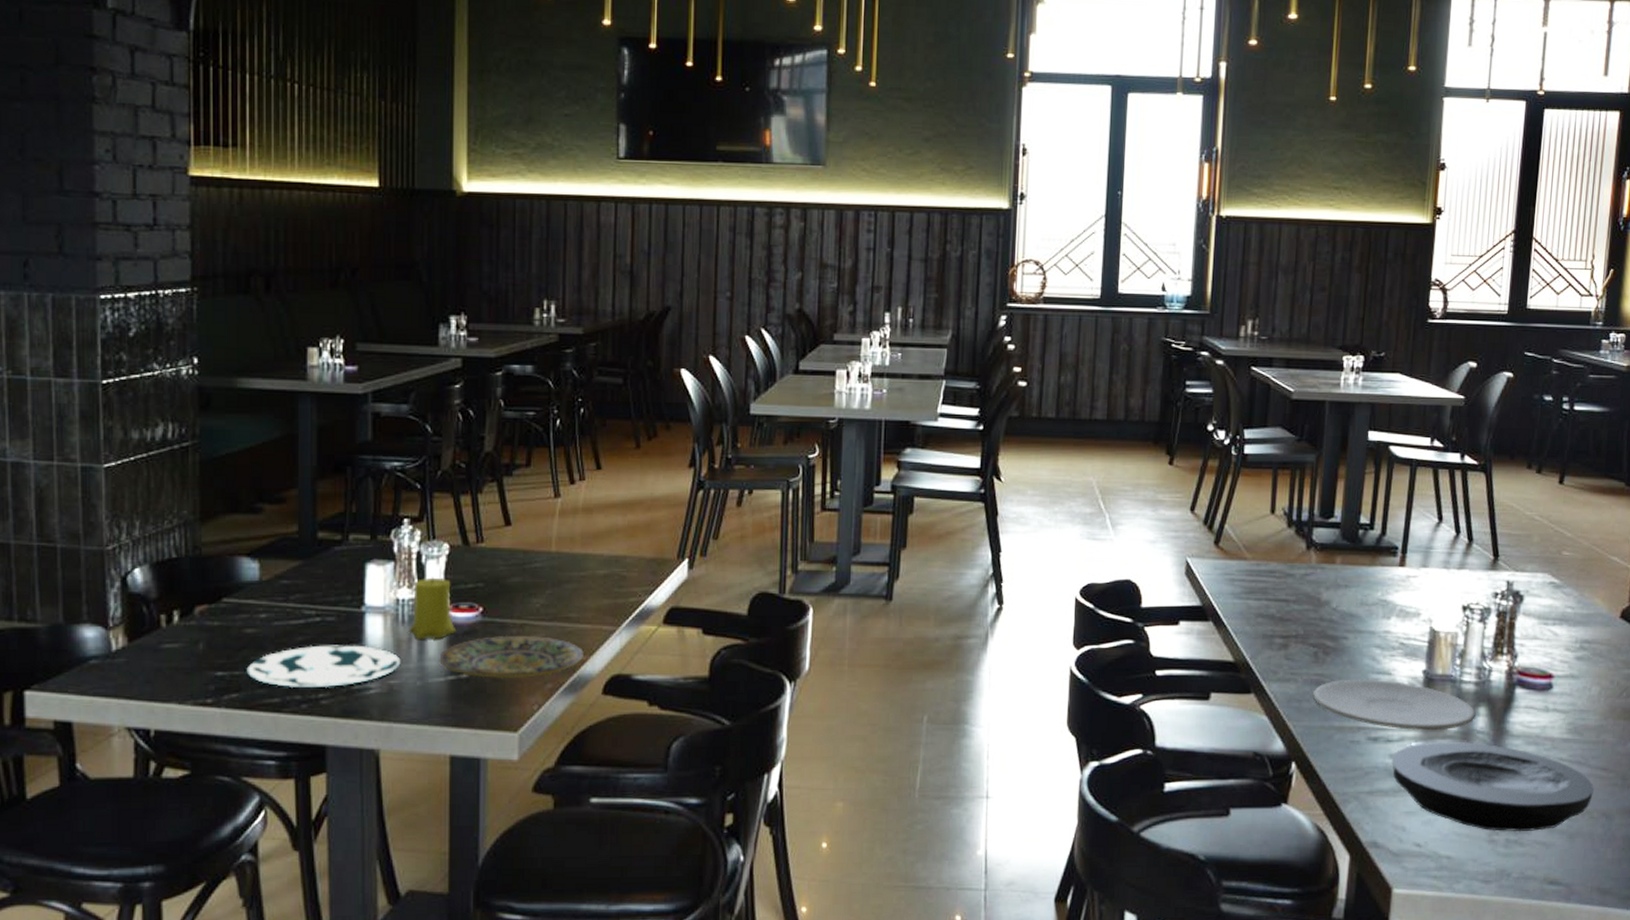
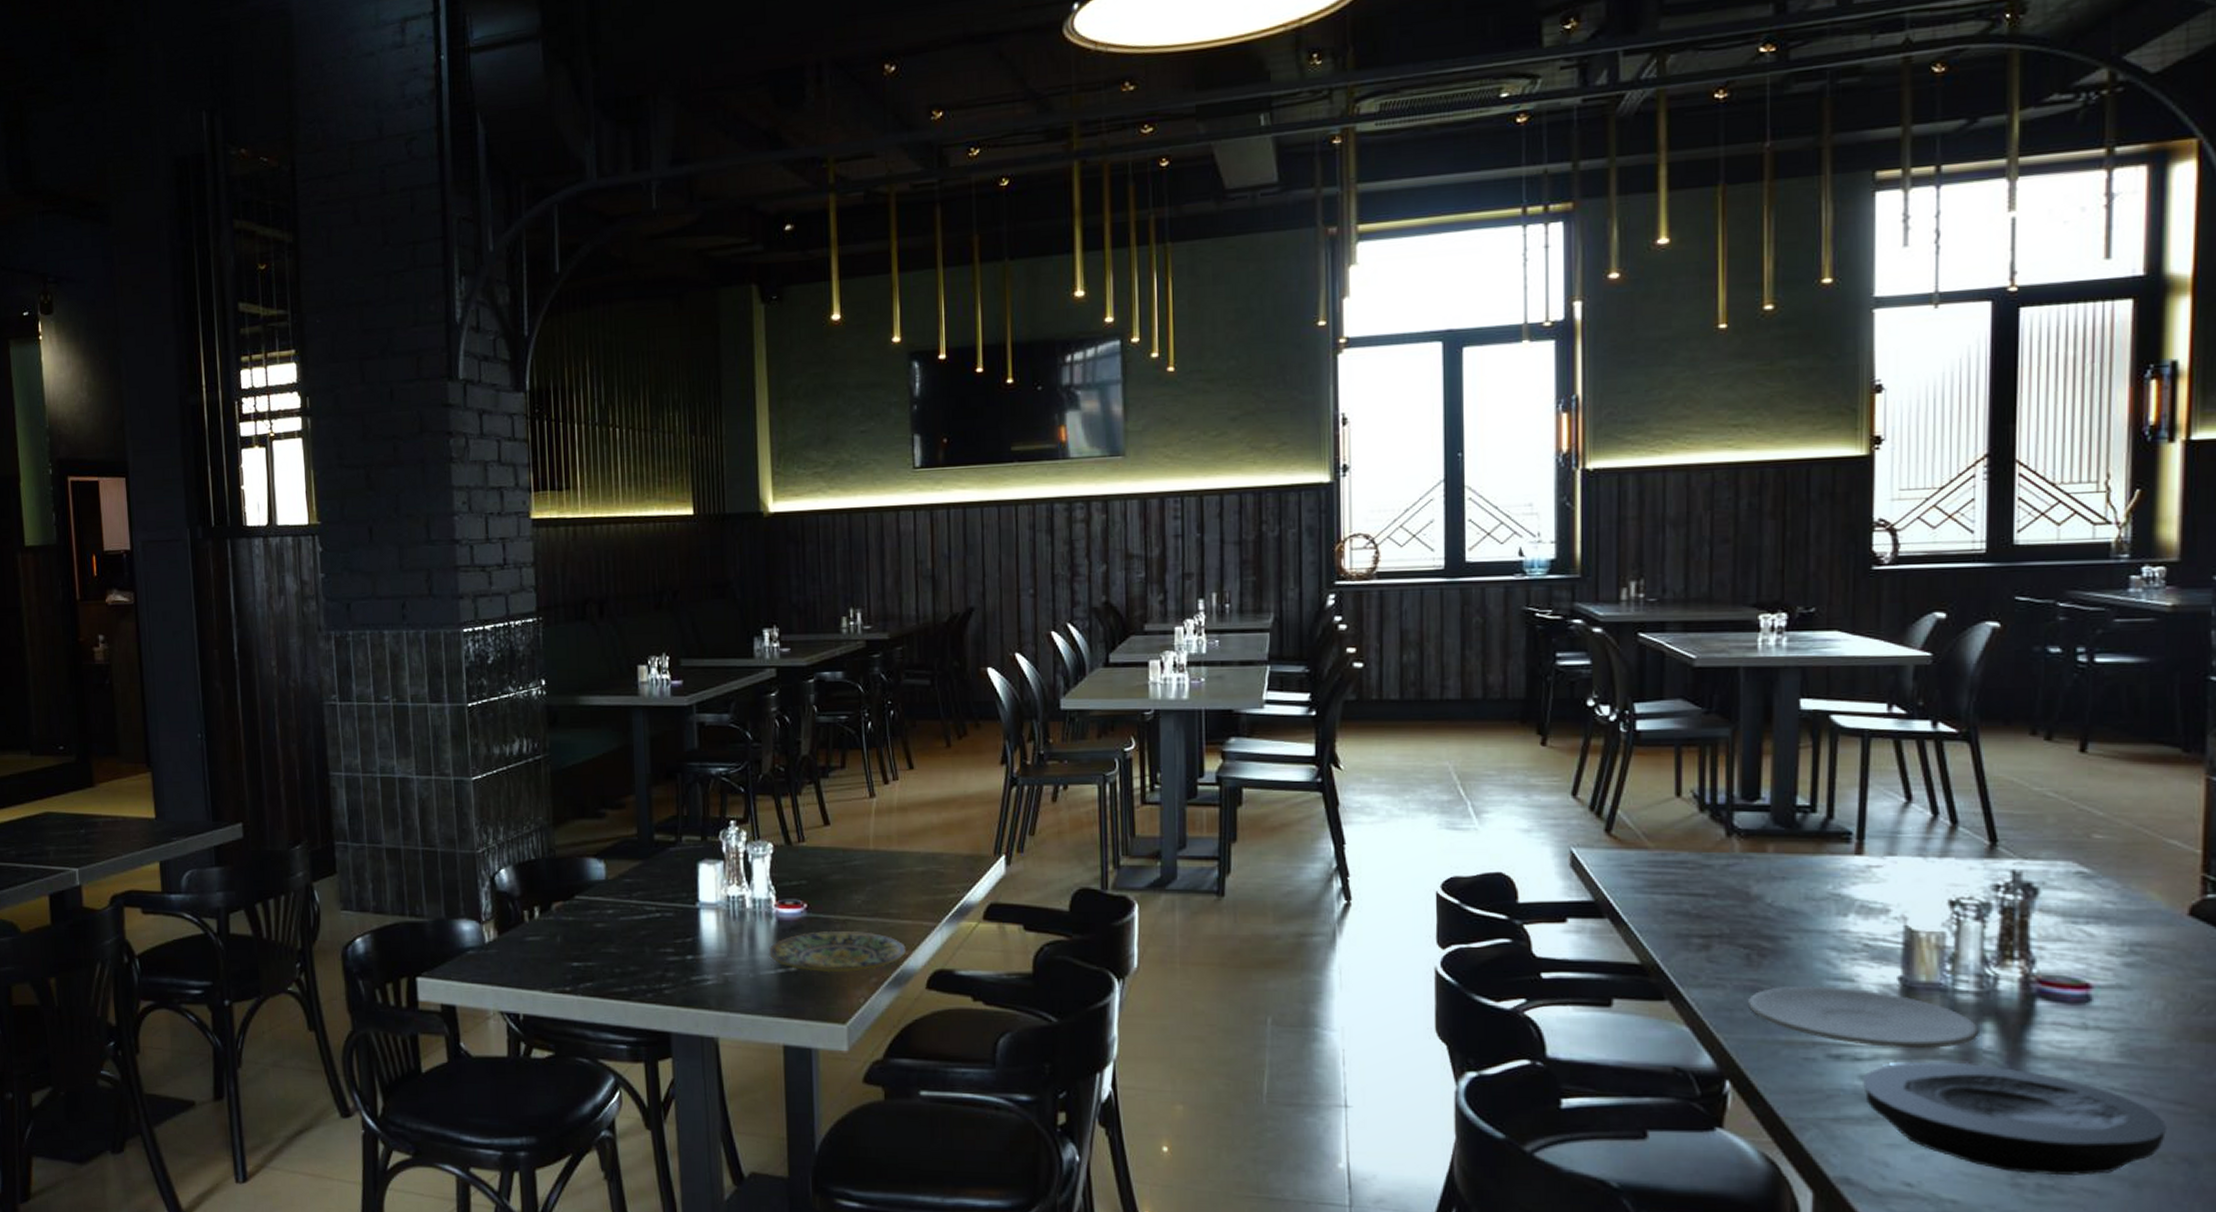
plate: present [245,645,401,689] -> none [597,938,734,979]
candle: present [410,577,457,639] -> none [741,875,784,934]

